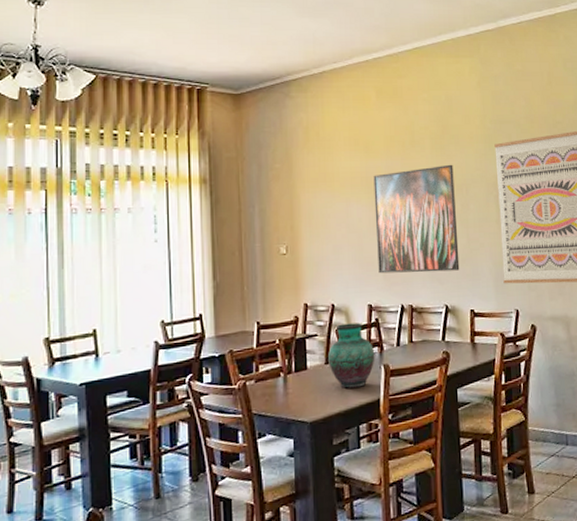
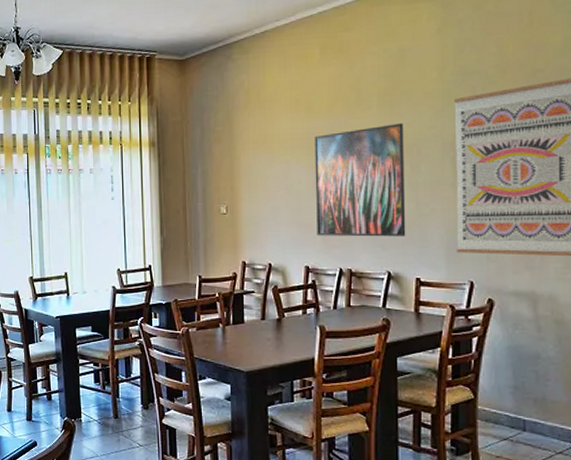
vase: present [328,322,375,389] -> none [264,283,311,345]

